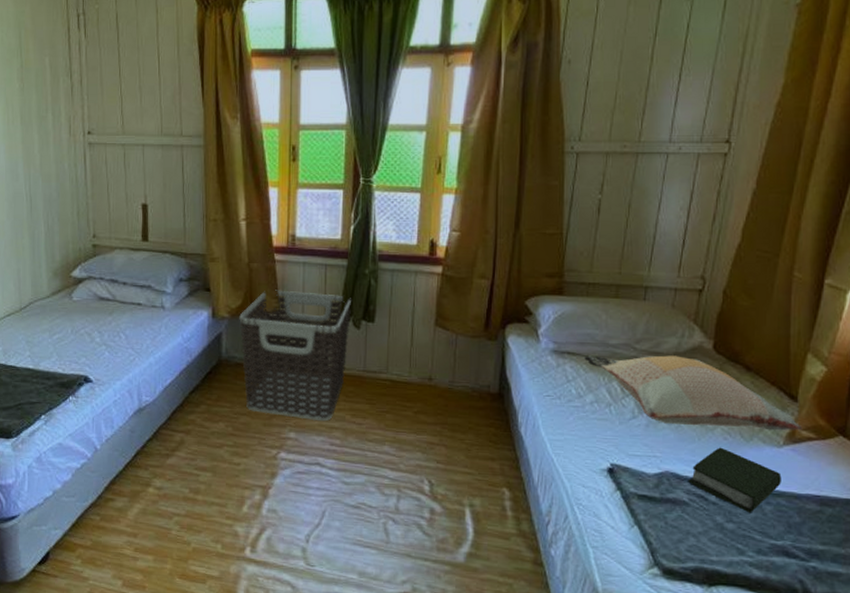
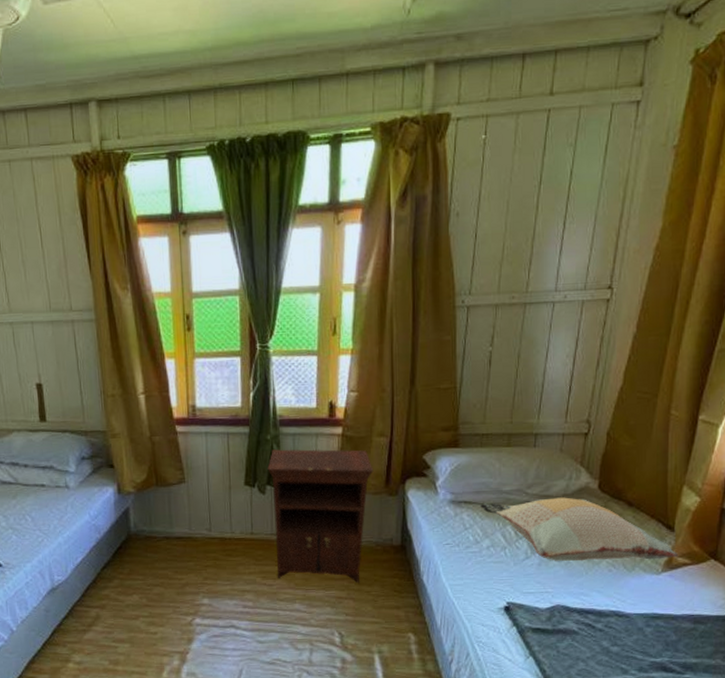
clothes hamper: present [239,290,351,422] -> none [145,461,256,586]
nightstand: none [364,284,473,430] -> present [267,449,374,583]
book: present [688,447,782,513] -> none [577,578,660,636]

